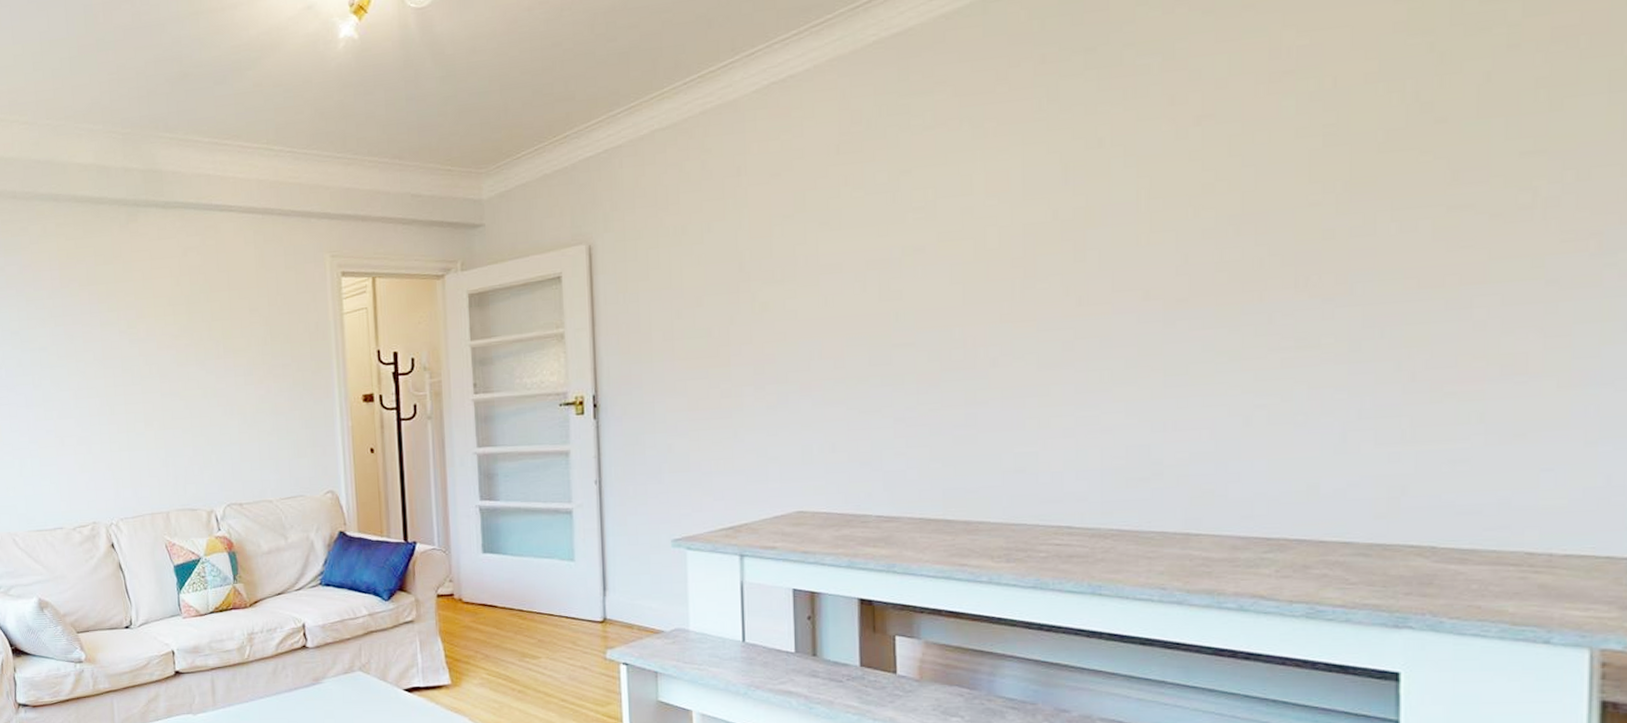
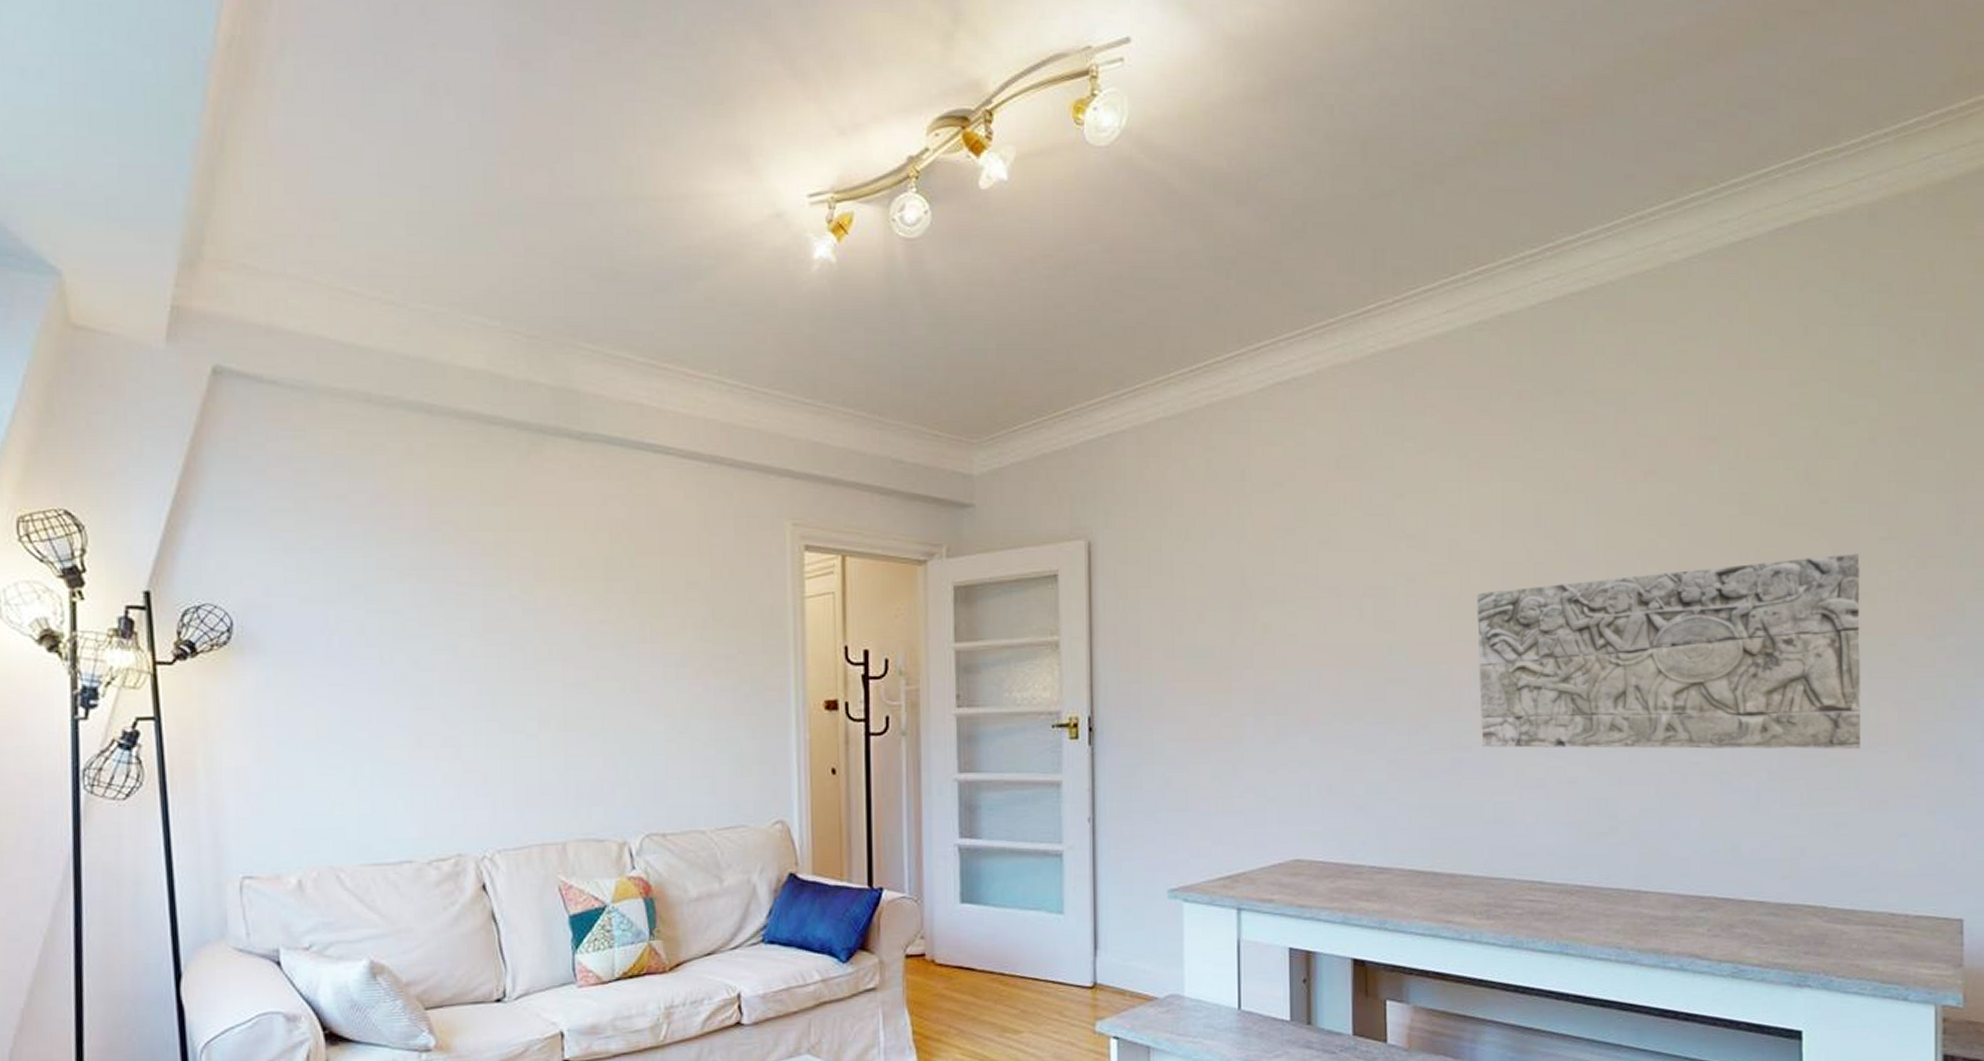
stone relief: none [994,172,1491,402] -> present [1477,553,1860,750]

